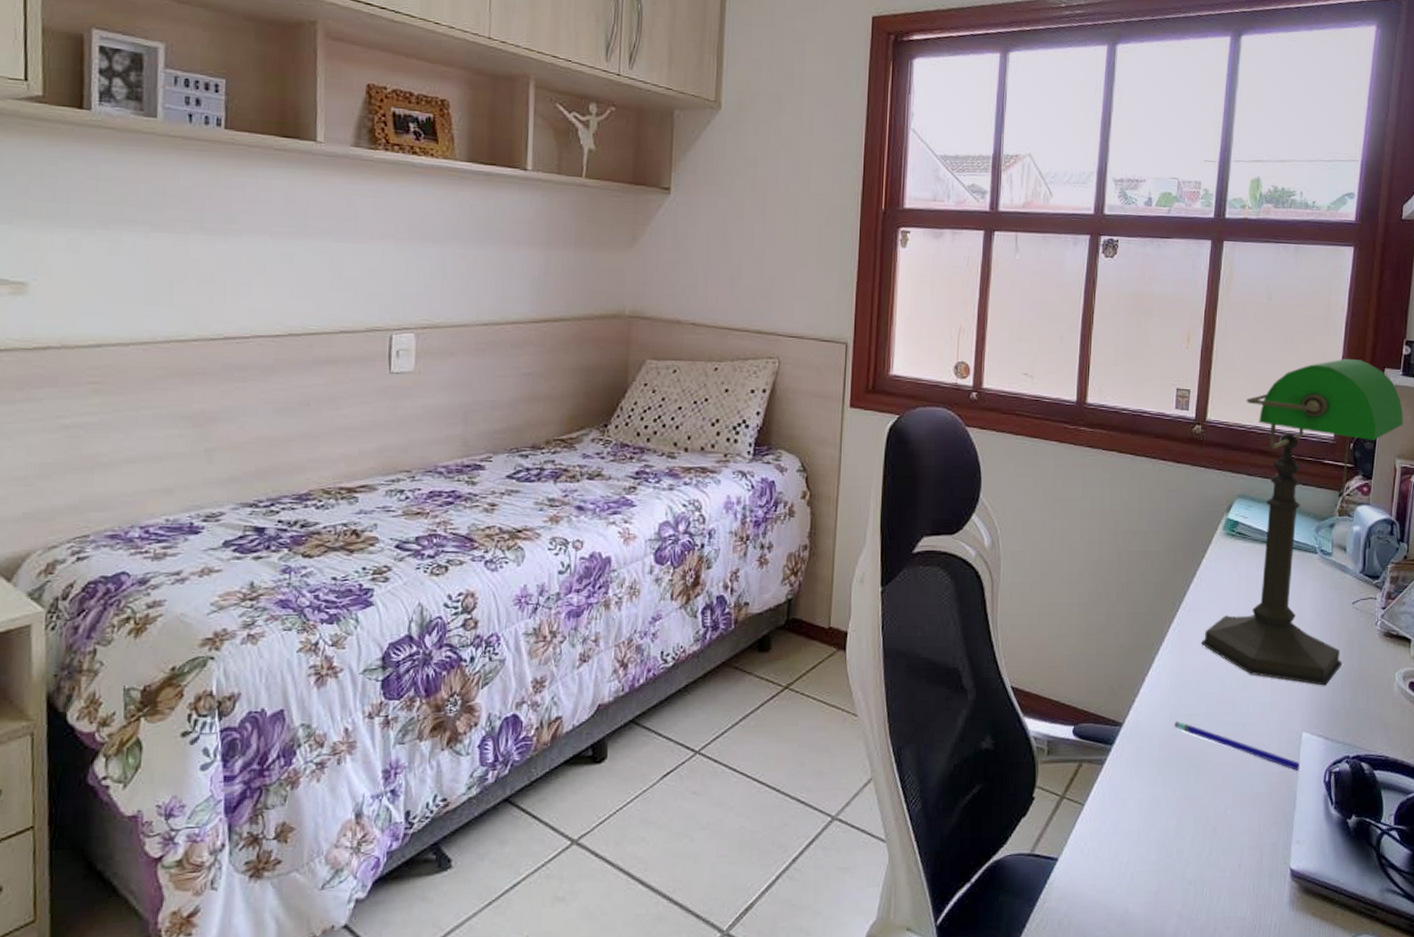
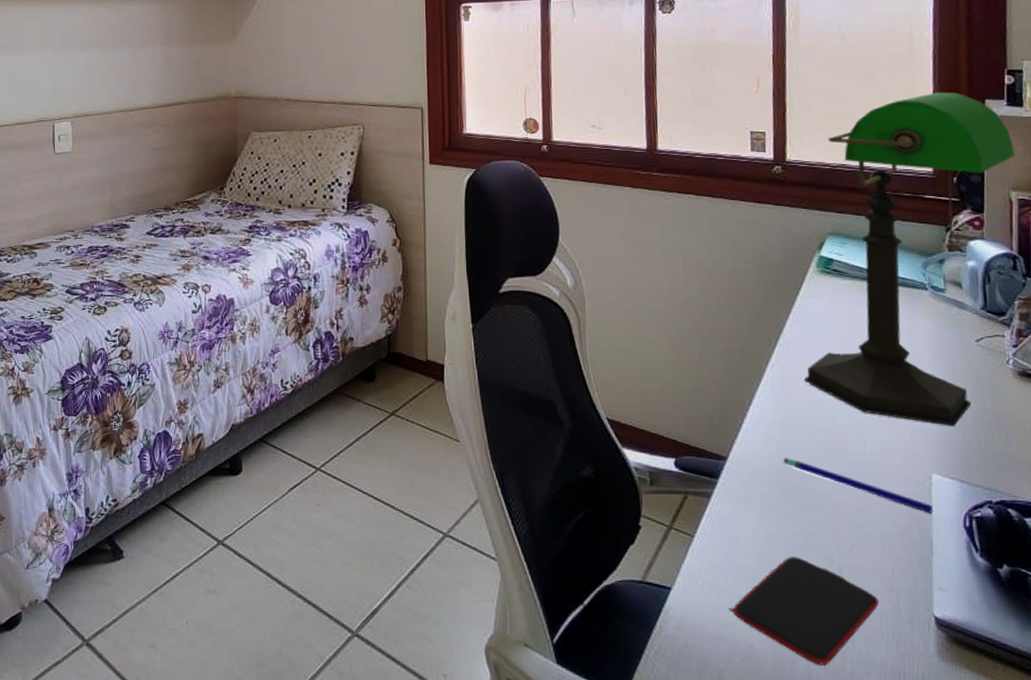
smartphone: none [1110,819,1244,925] -> present [729,557,879,666]

